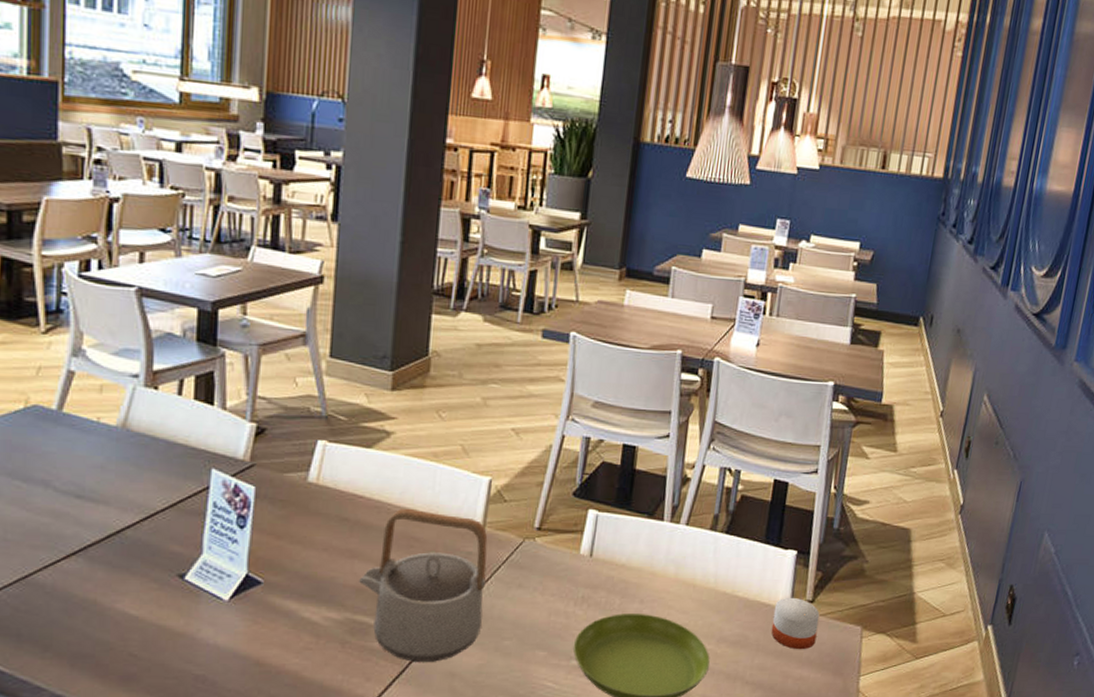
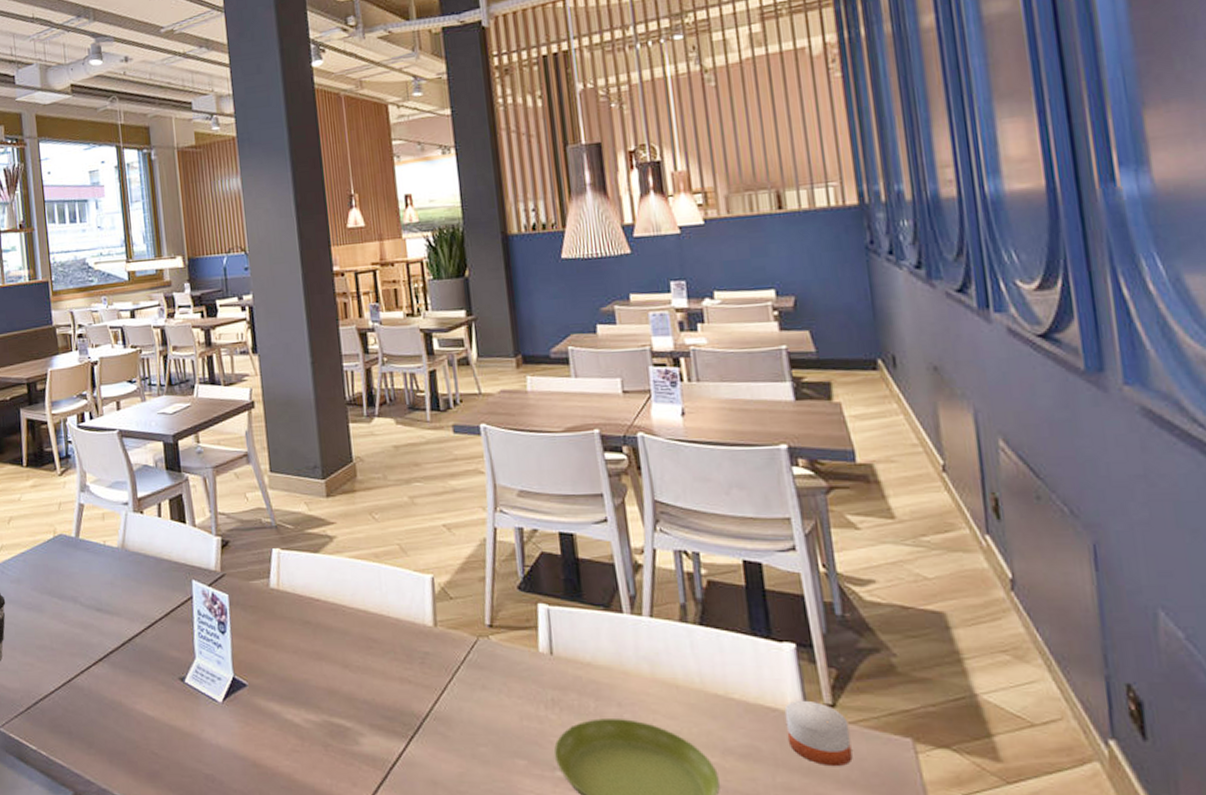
teapot: present [359,508,488,662] -> none [329,609,454,768]

